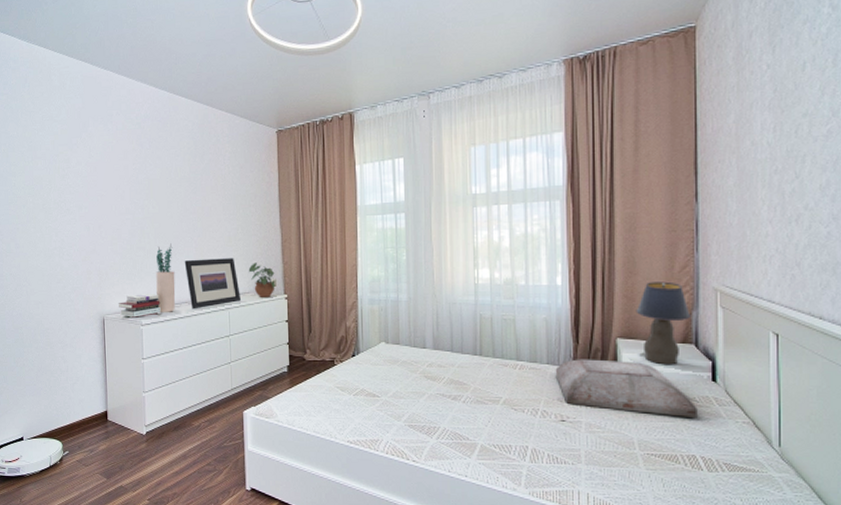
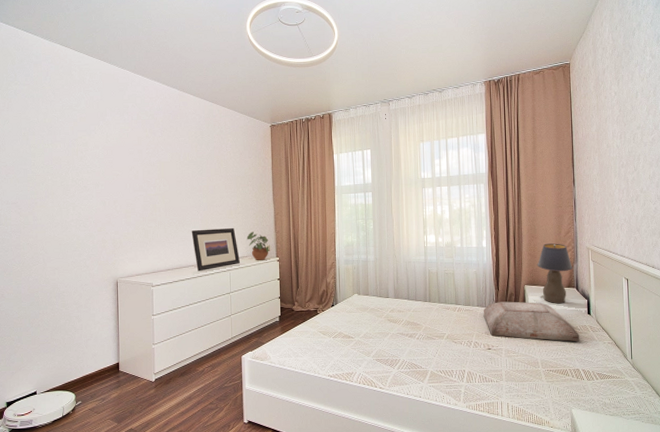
books: present [119,294,161,318] -> none [131,259,170,280]
vase: present [156,243,176,312] -> none [166,216,183,275]

